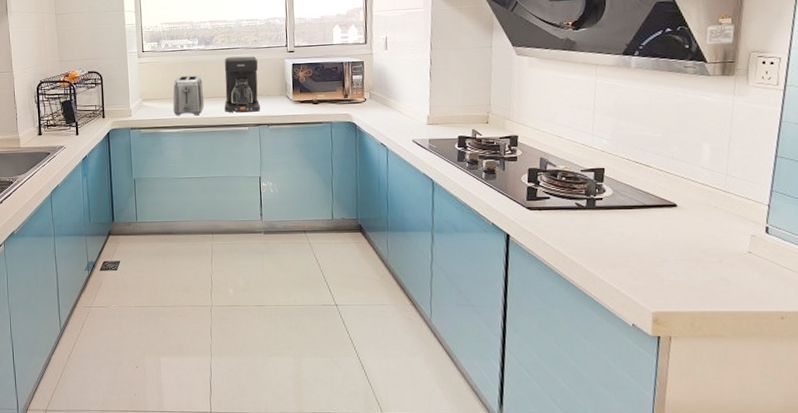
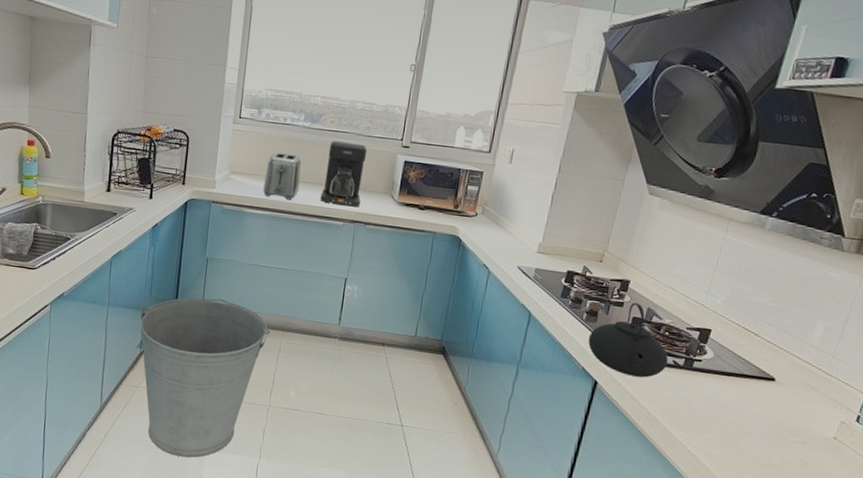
bucket: none [83,213,202,367] -> present [140,297,271,458]
teakettle: none [491,155,571,224] -> present [588,302,669,378]

